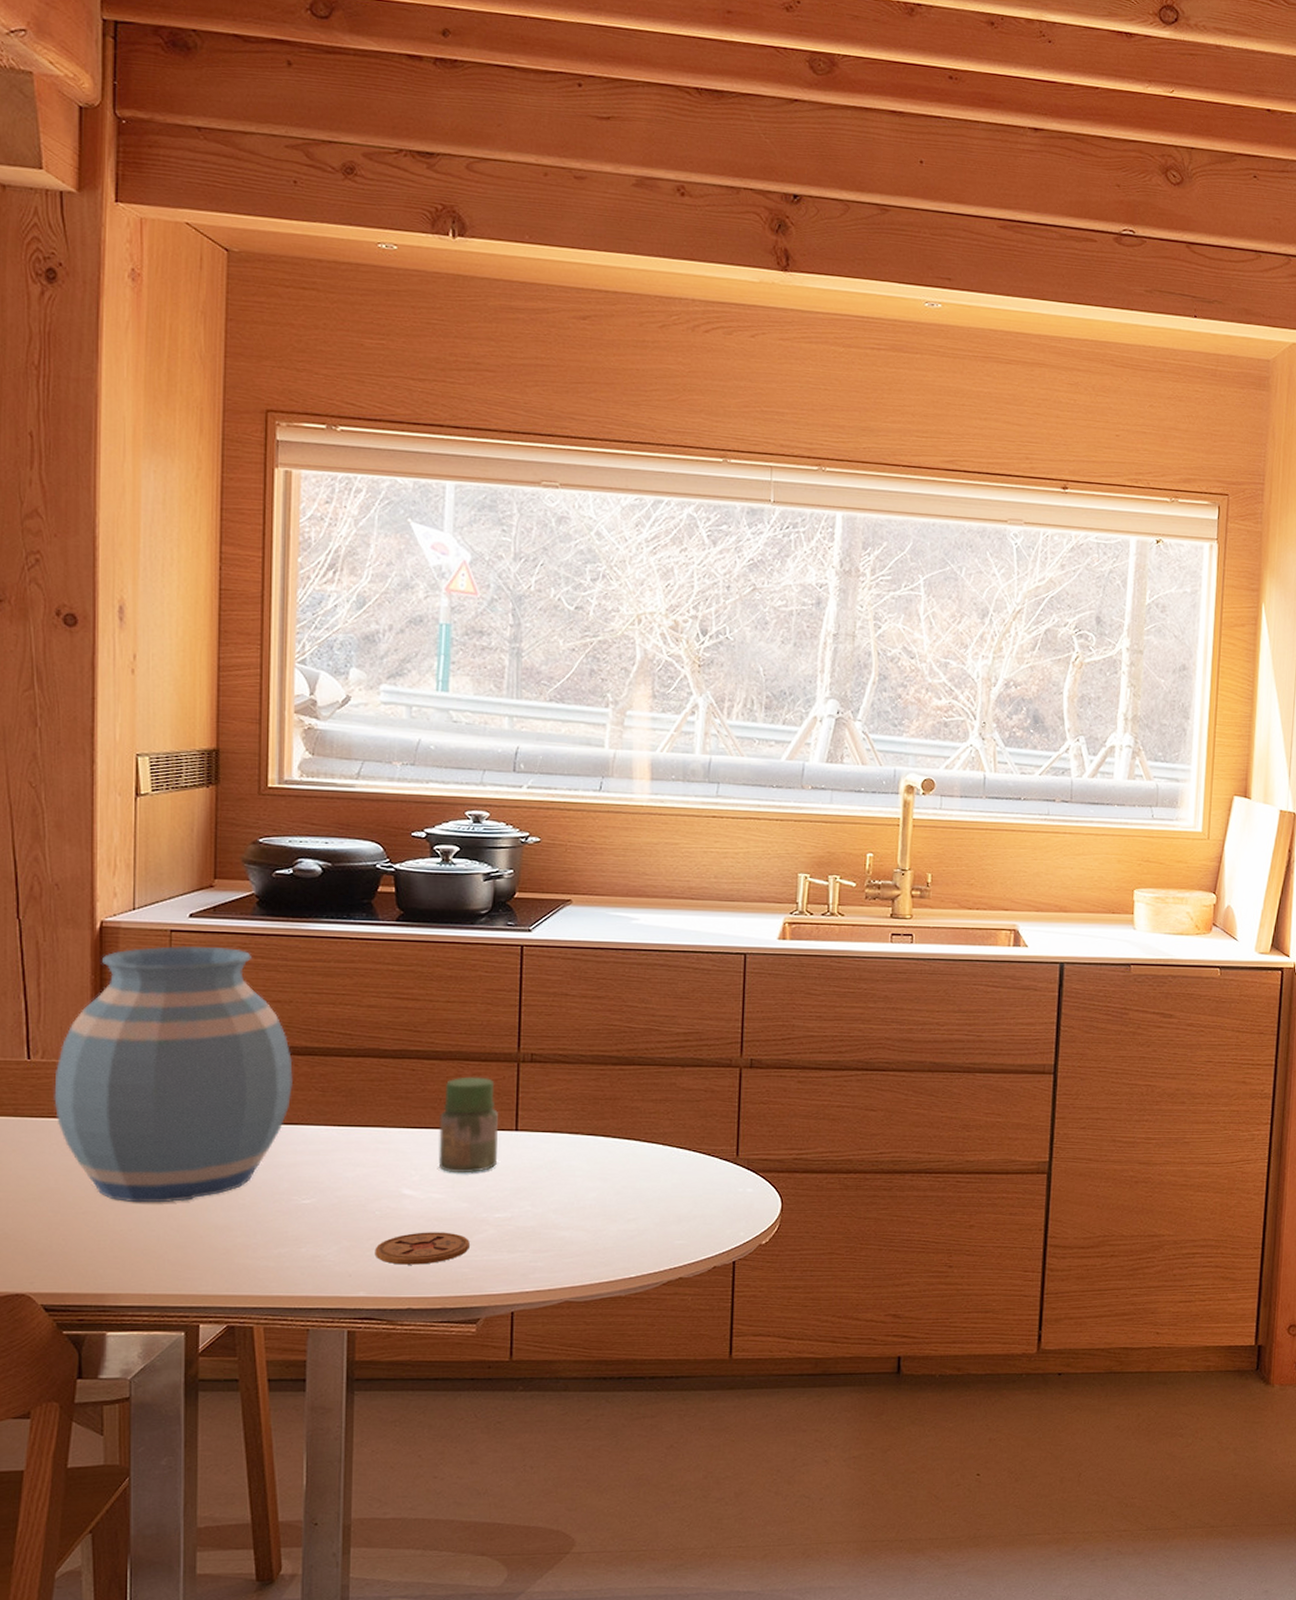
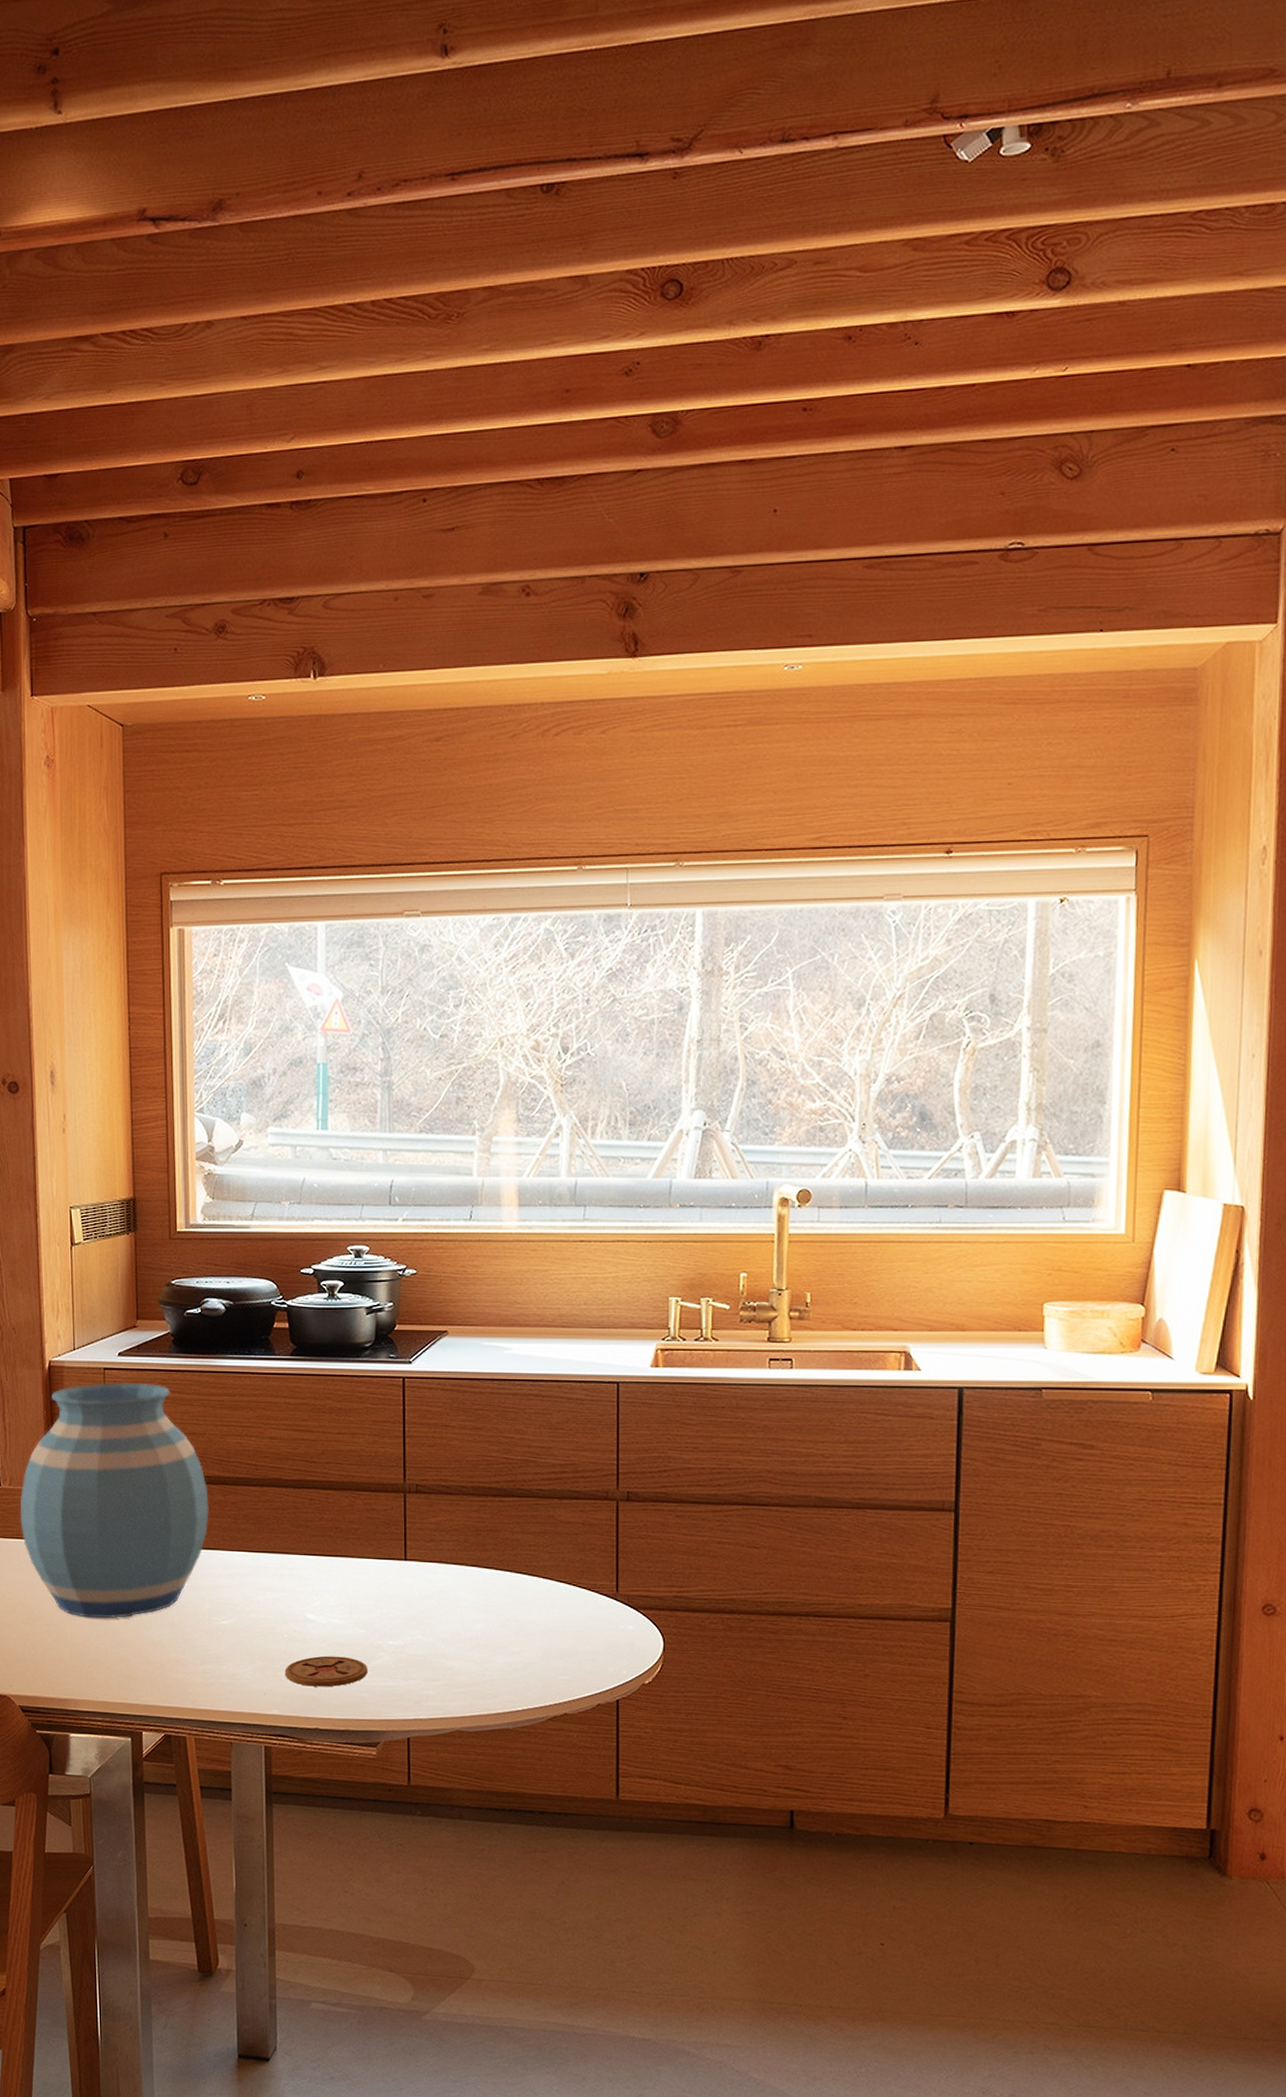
jar: present [438,1076,498,1174] -> none [336,1506,389,1601]

